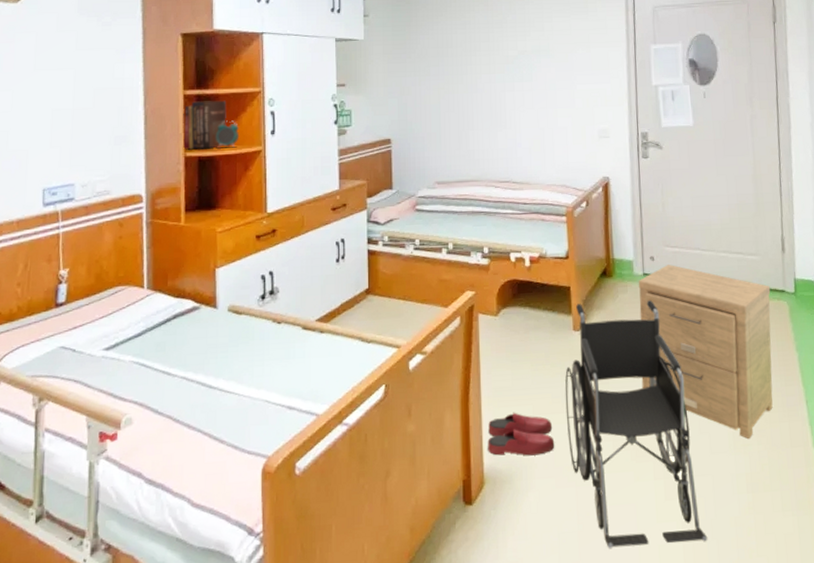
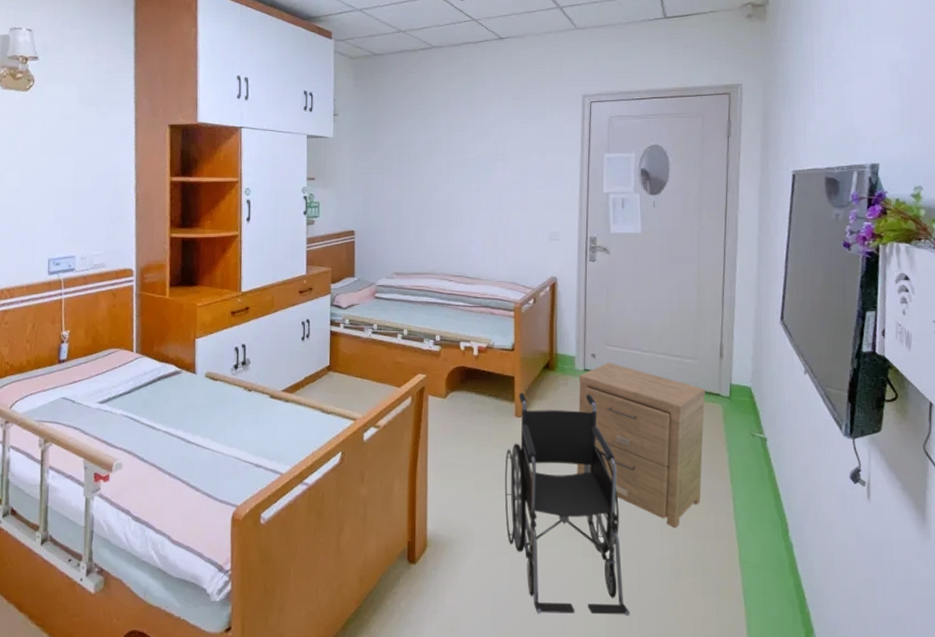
books: present [183,100,227,150] -> none [169,188,208,231]
alarm clock: present [216,120,240,149] -> none [198,206,219,232]
slippers: present [487,412,555,456] -> none [431,485,493,526]

